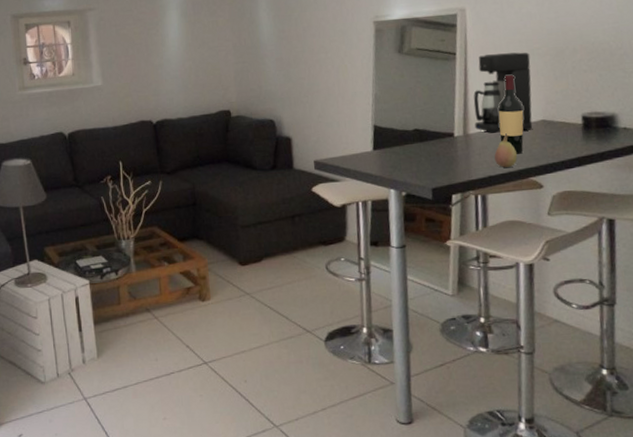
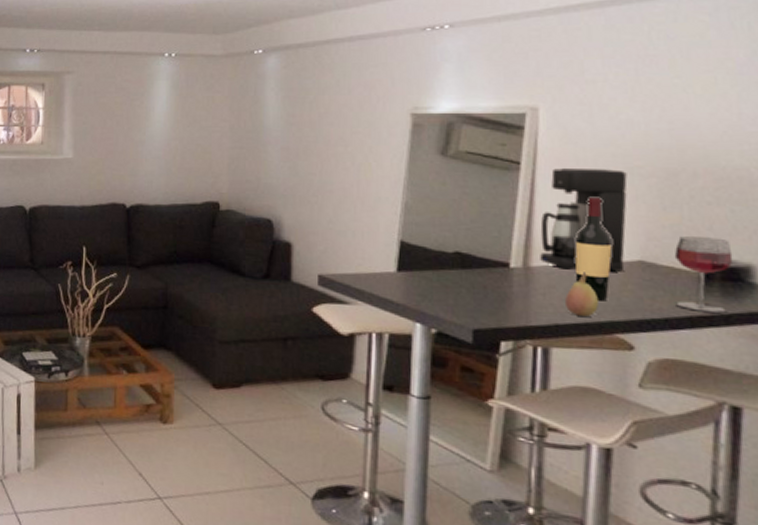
wineglass: none [565,96,603,153] -> present [674,235,733,314]

